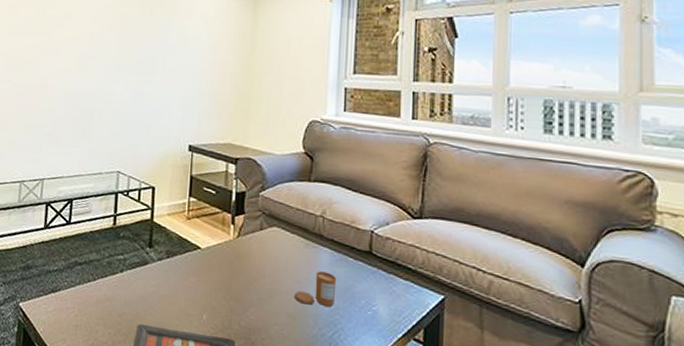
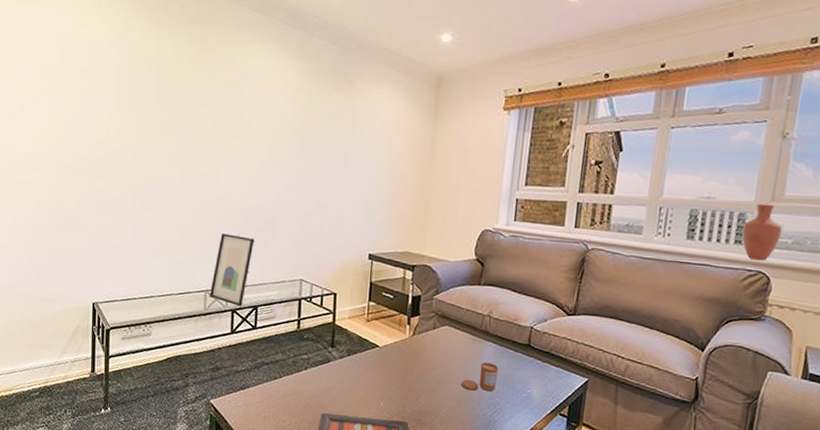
picture frame: none [24,122,73,200] -> present [209,233,256,307]
vase: none [609,94,658,160] -> present [741,203,782,261]

